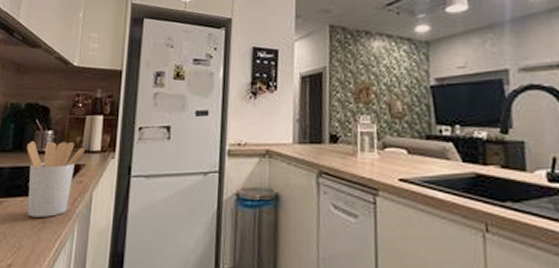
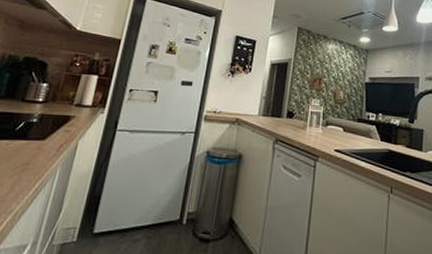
utensil holder: present [26,141,84,217] -> none [11,91,76,160]

